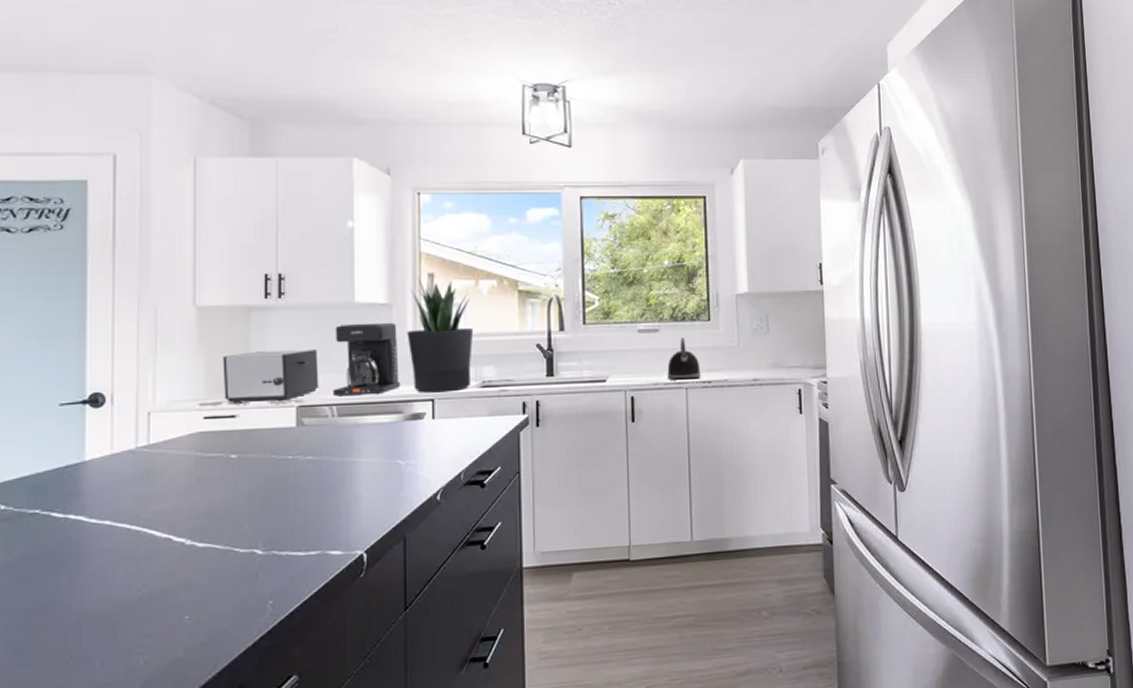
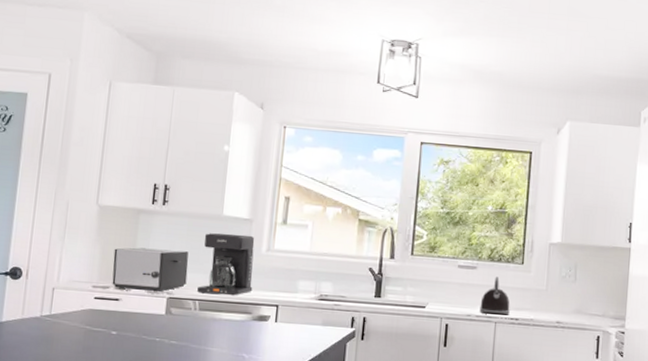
planter: present [407,276,474,393] -> none [262,198,318,301]

